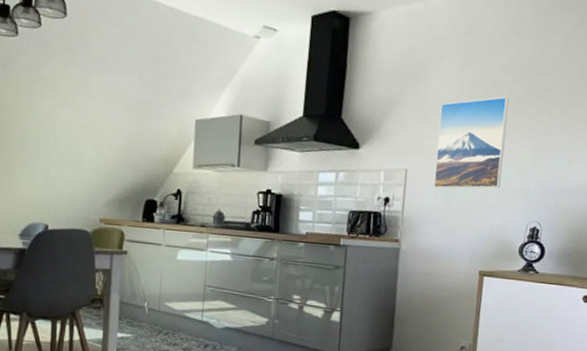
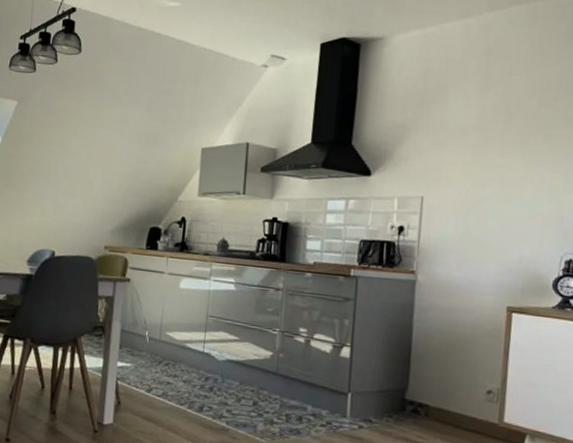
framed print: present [433,97,509,189] -> none [452,120,536,218]

